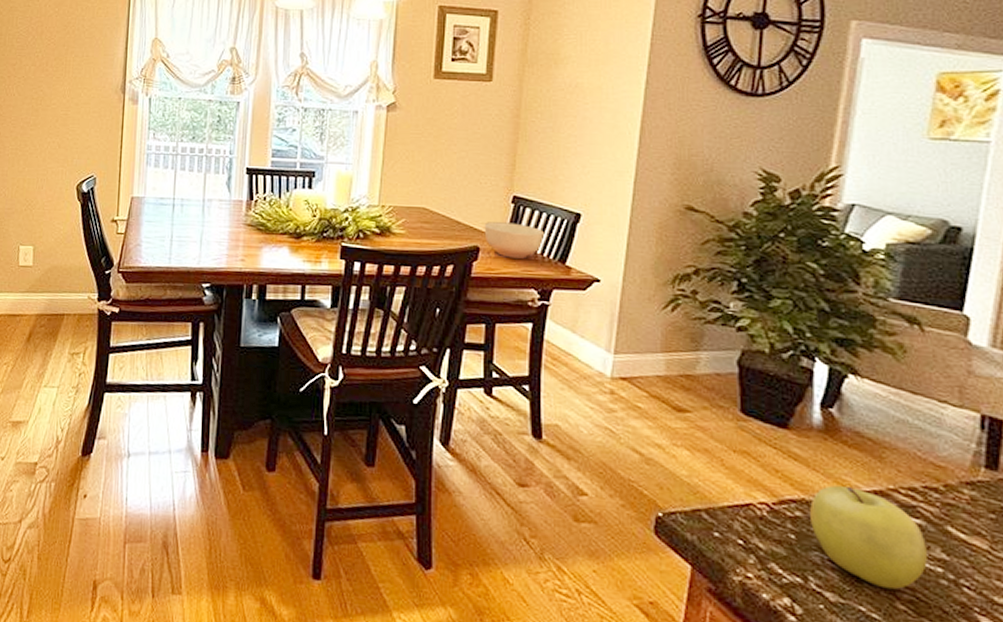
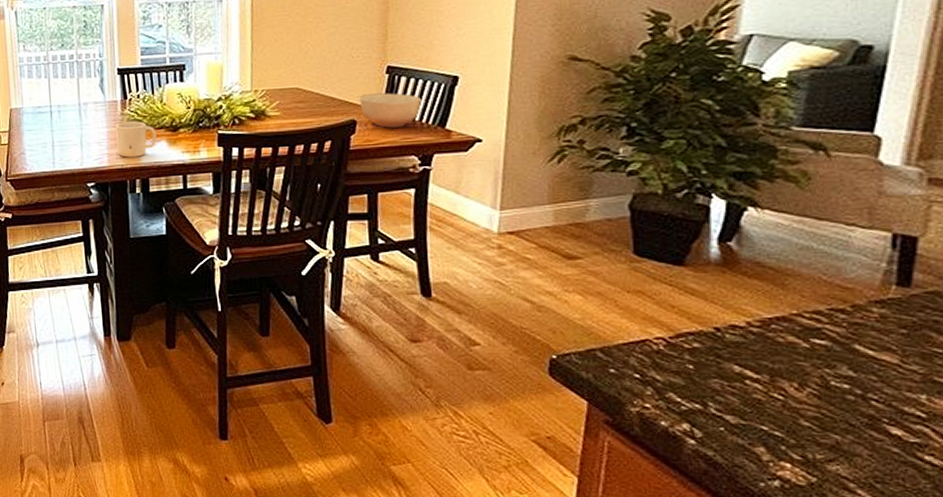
mug: none [236,223,279,262] -> present [115,121,157,158]
fruit: present [810,485,927,590] -> none [708,316,833,408]

